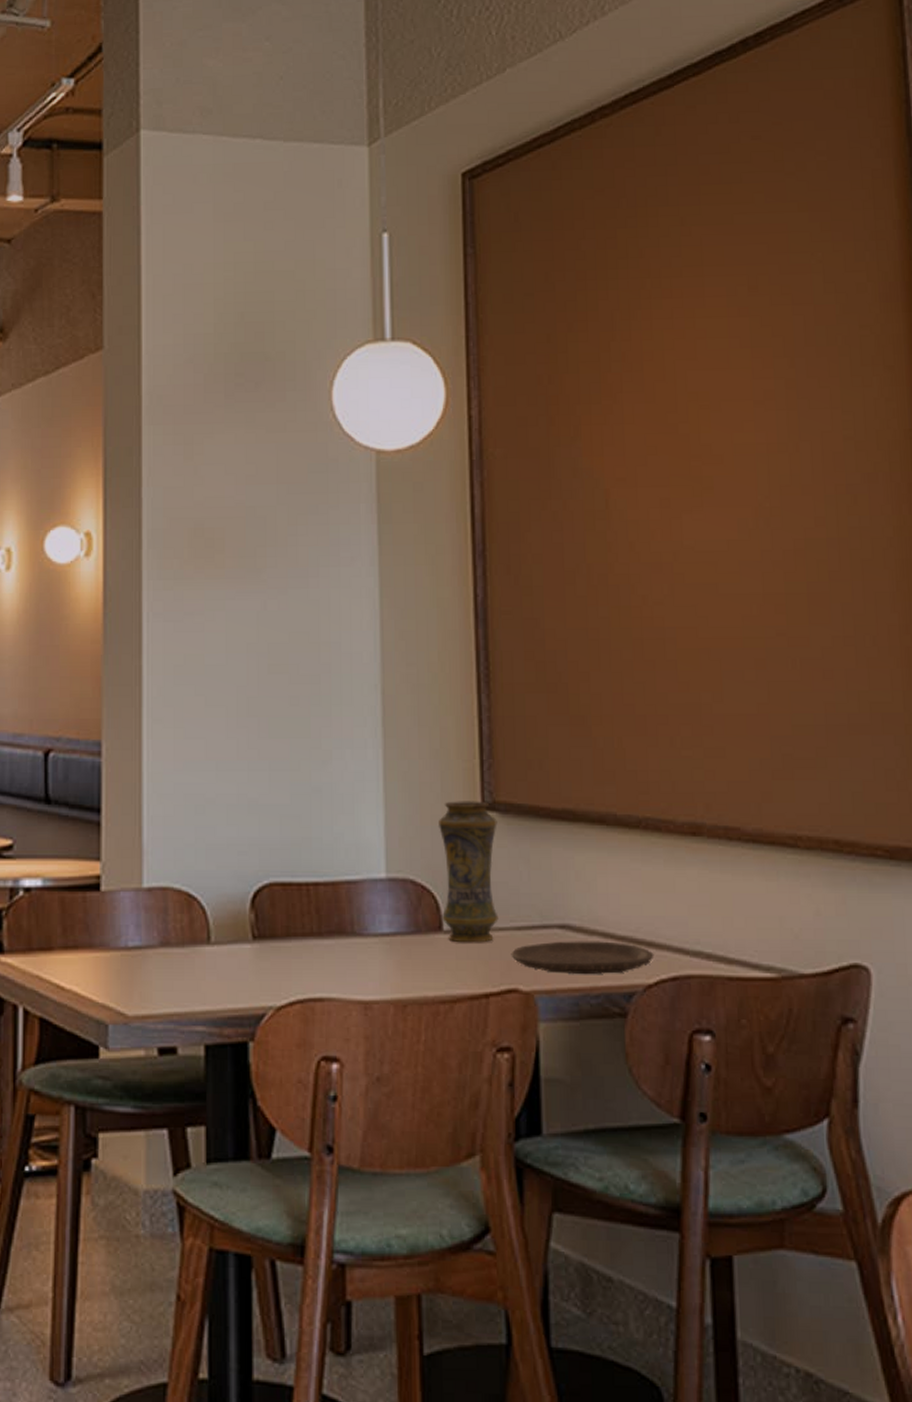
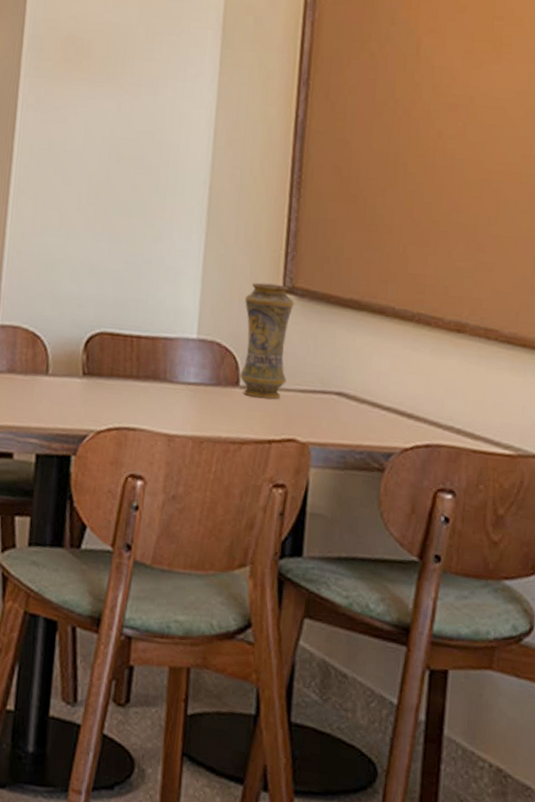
plate: present [511,941,654,975] -> none [293,405,413,436]

